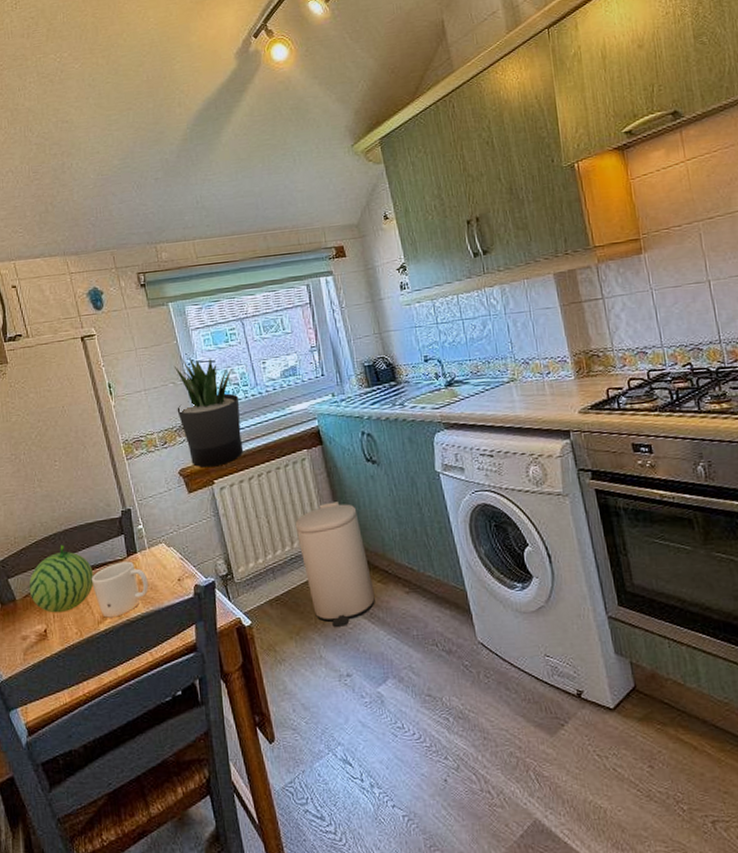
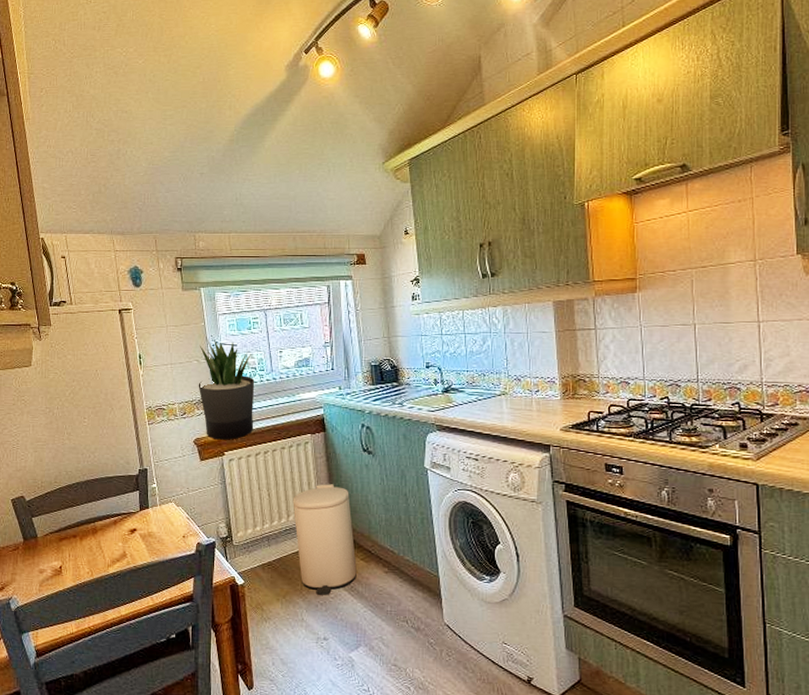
fruit: present [29,544,94,613] -> none [50,493,109,553]
mug: present [91,561,149,618] -> none [105,514,156,563]

